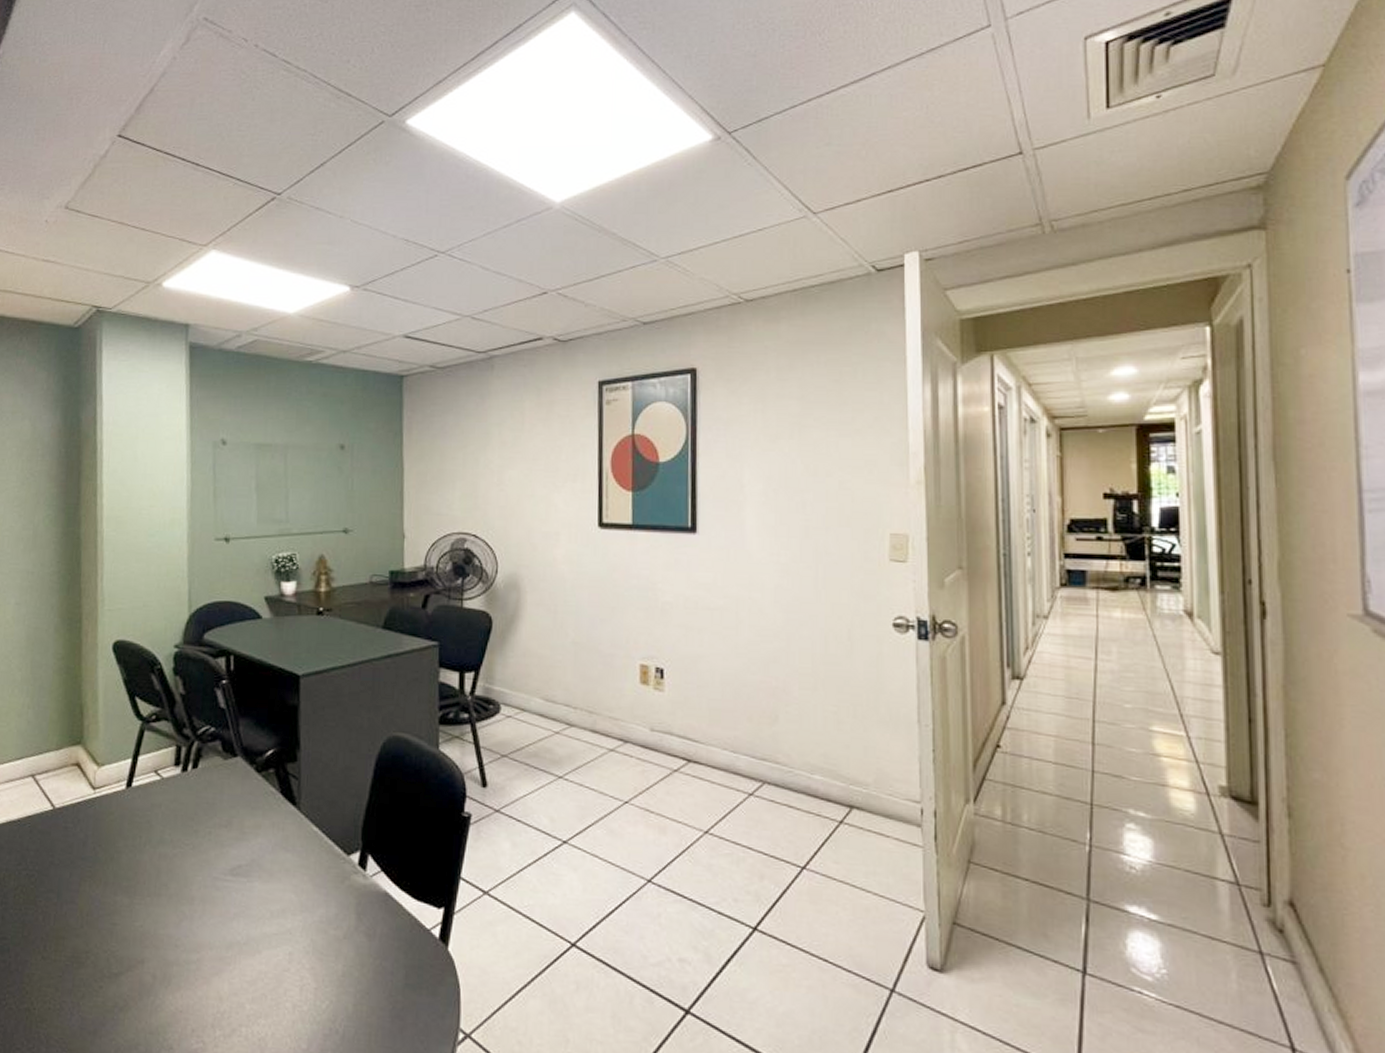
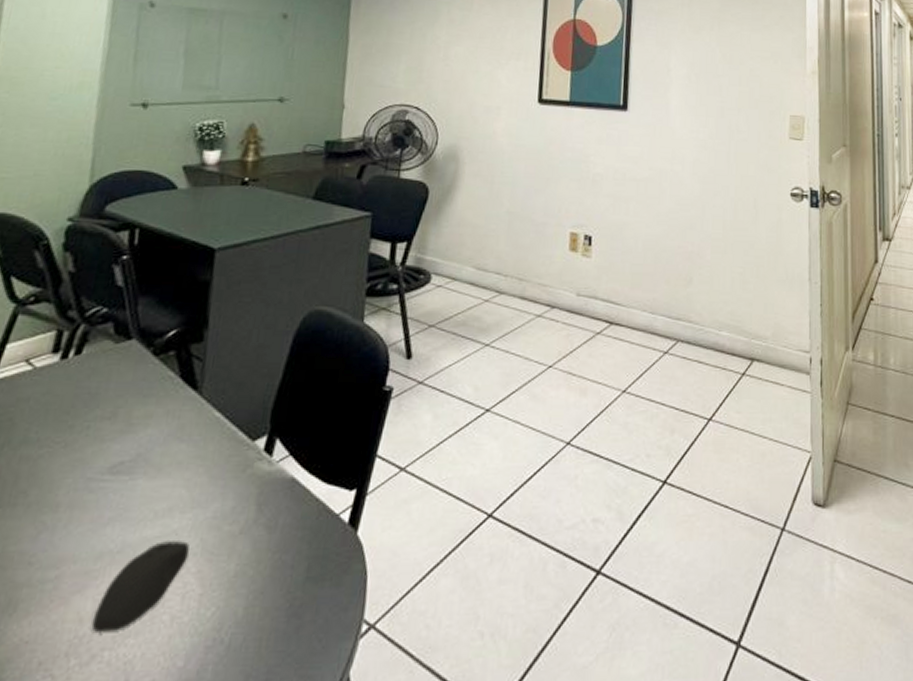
computer mouse: none [229,938,302,1011] -> present [91,541,190,632]

